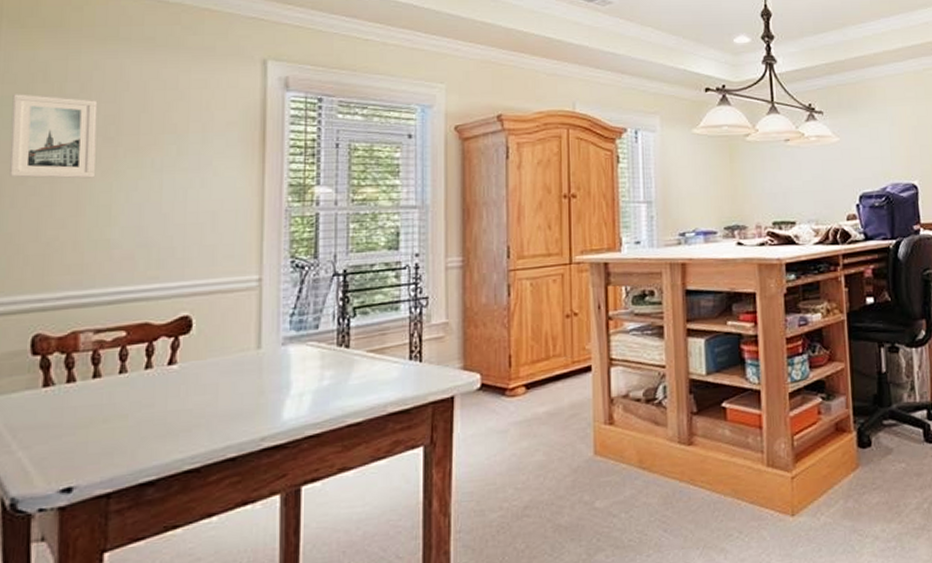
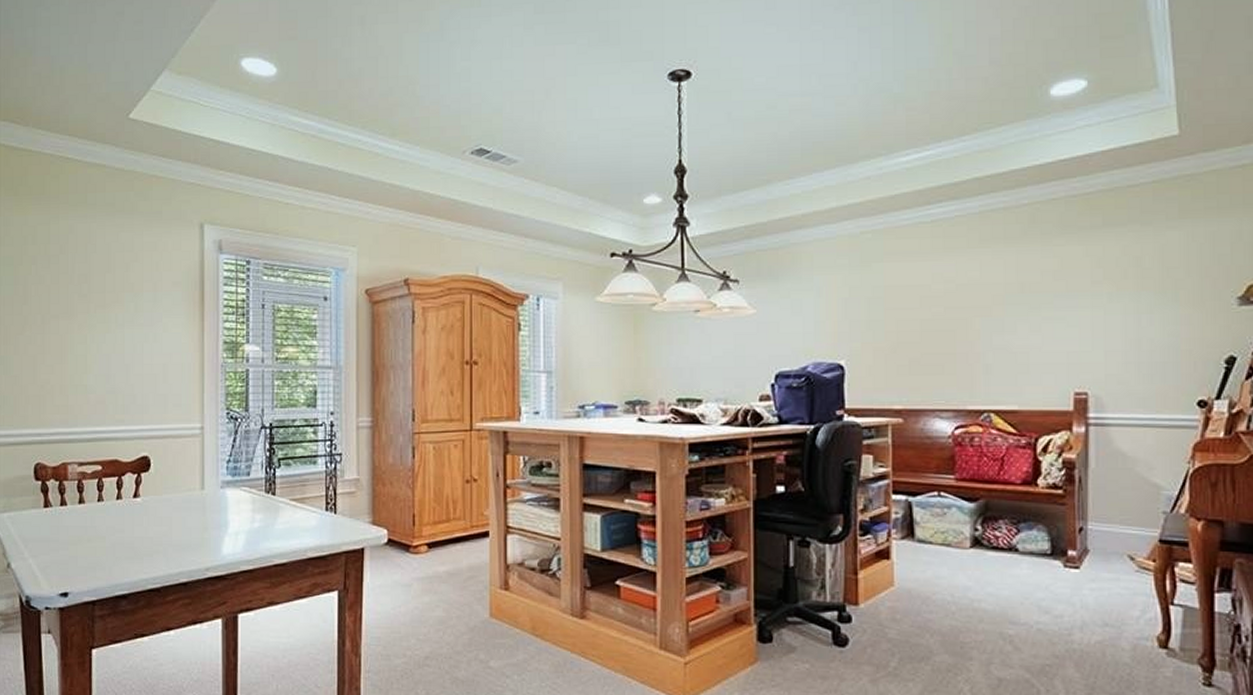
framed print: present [10,94,98,179] -> none [11,254,73,331]

